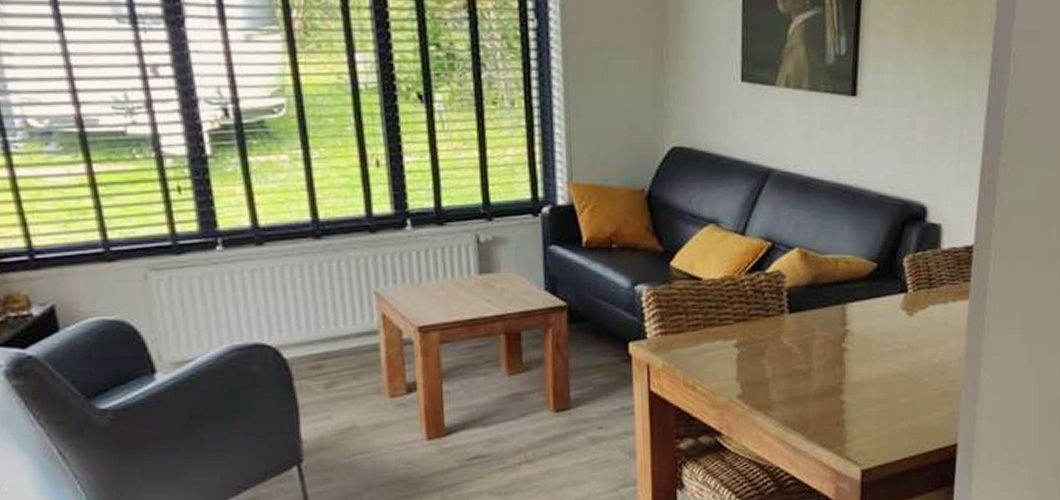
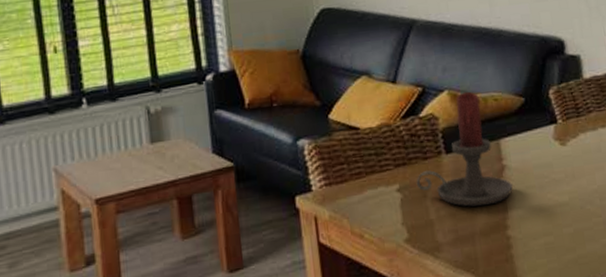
candle holder: none [755,251,853,369] -> present [416,91,513,207]

